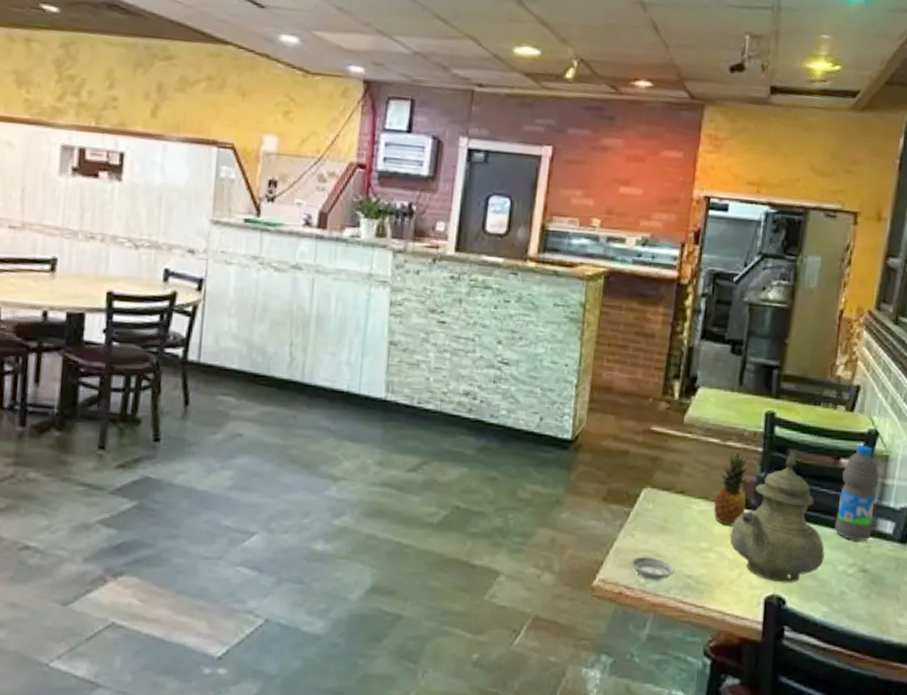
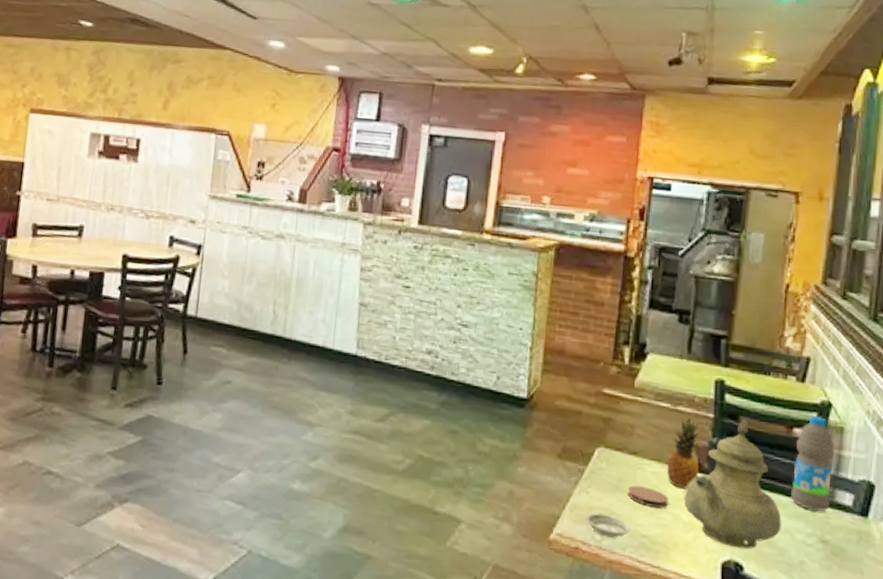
coaster: none [673,525,715,547] -> present [627,485,669,508]

